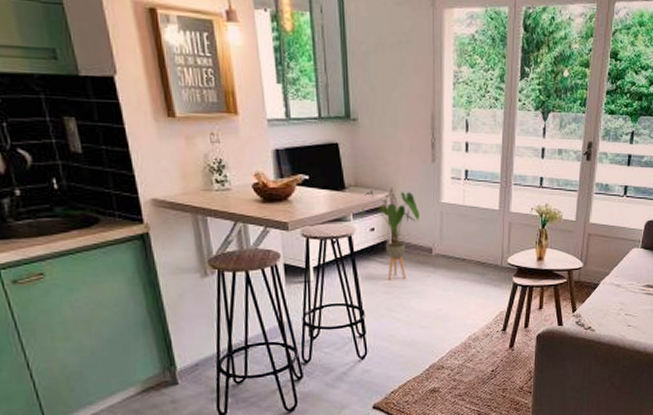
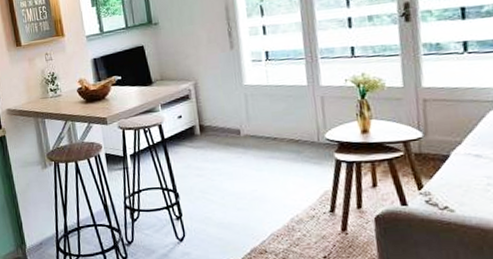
house plant: present [361,187,419,280] -> none [168,77,224,163]

